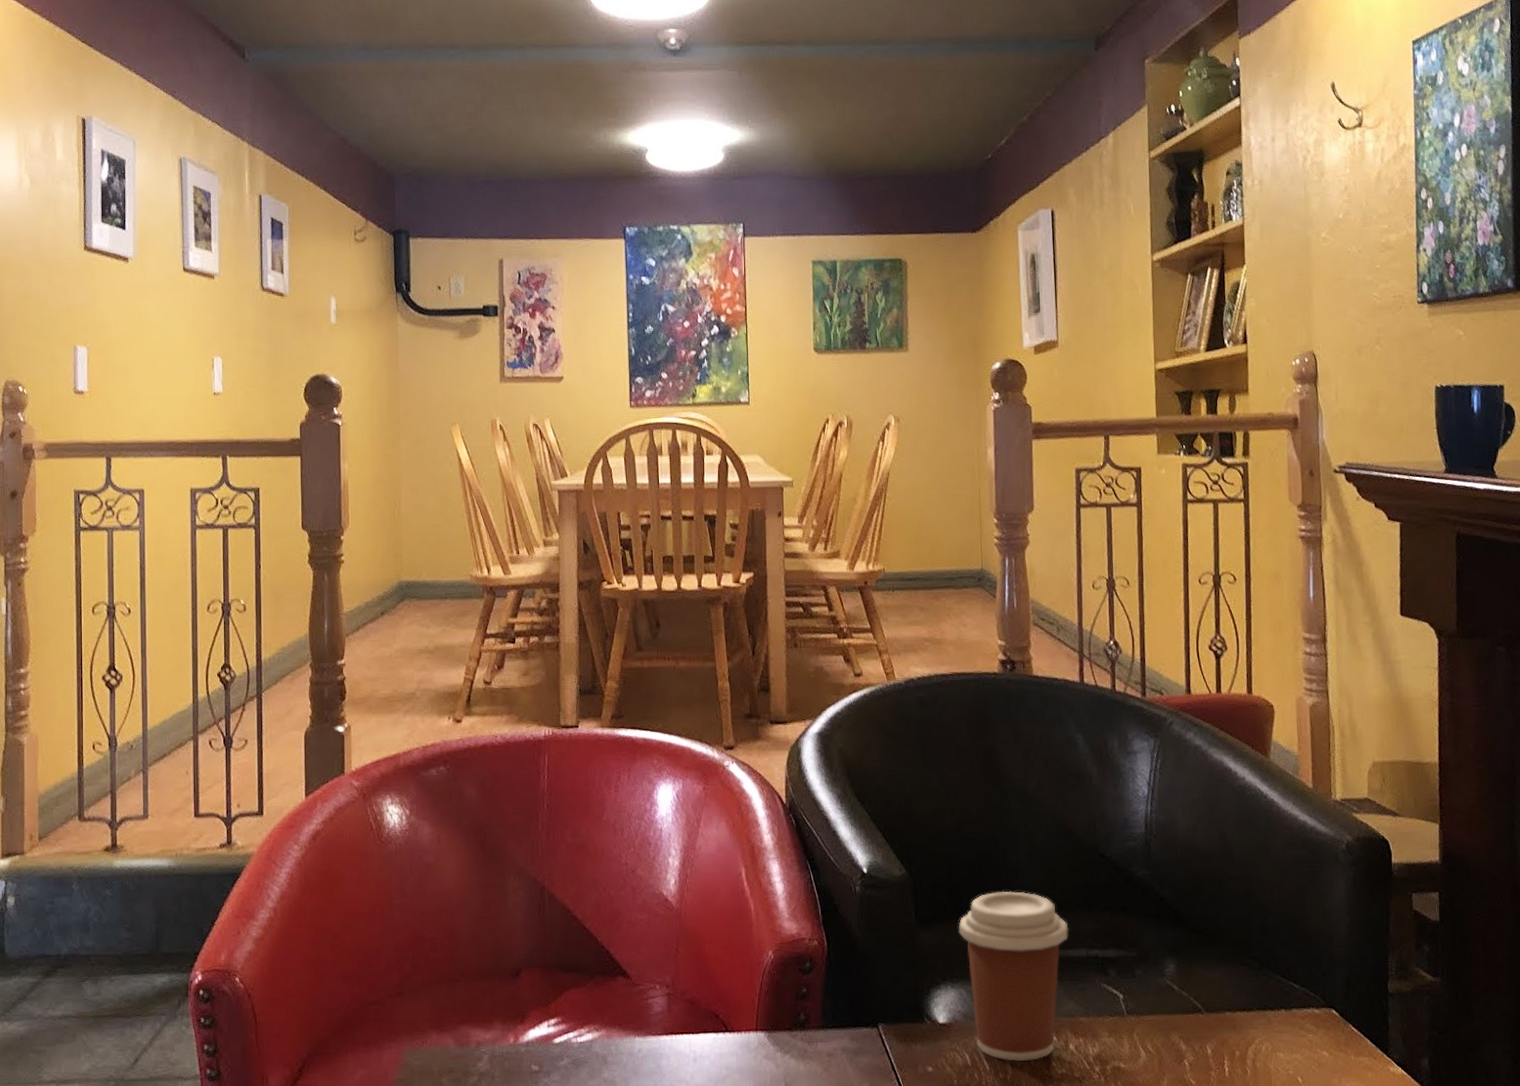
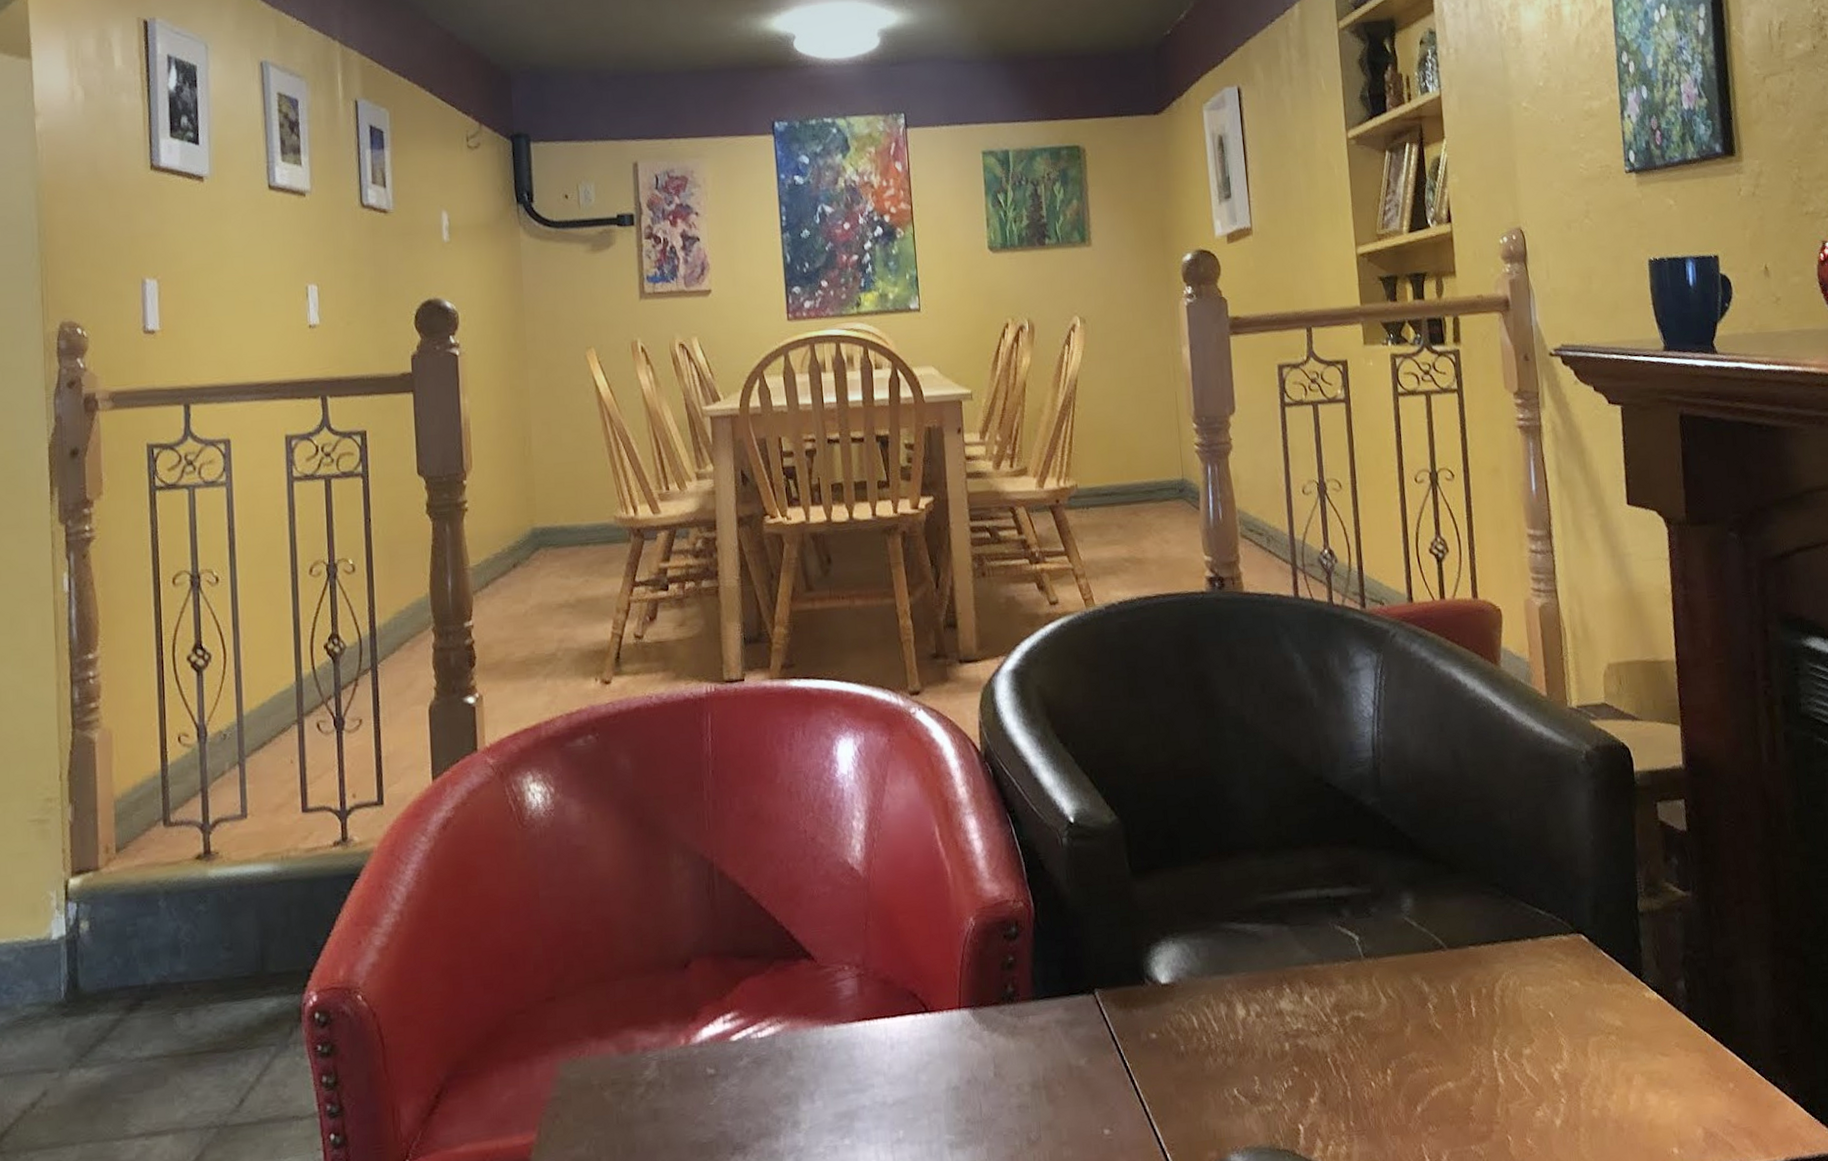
coffee cup: present [958,891,1069,1062] -> none [1177,831,1297,1020]

